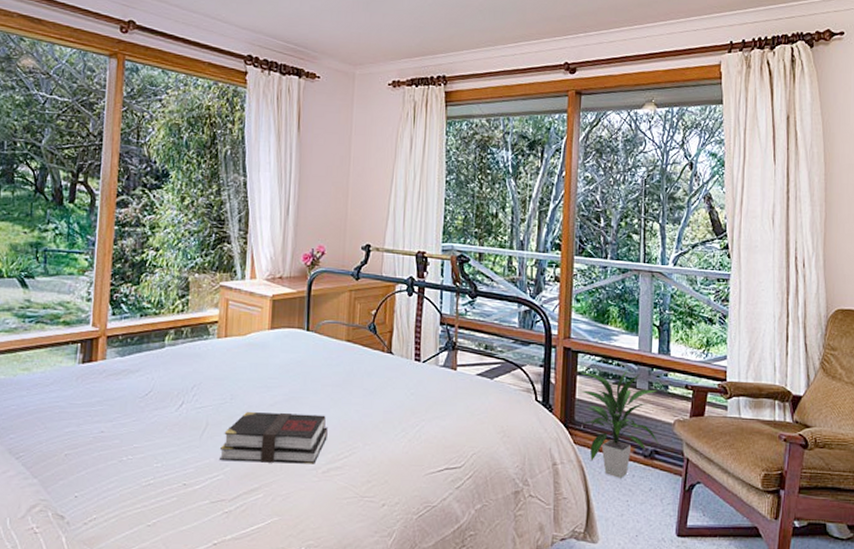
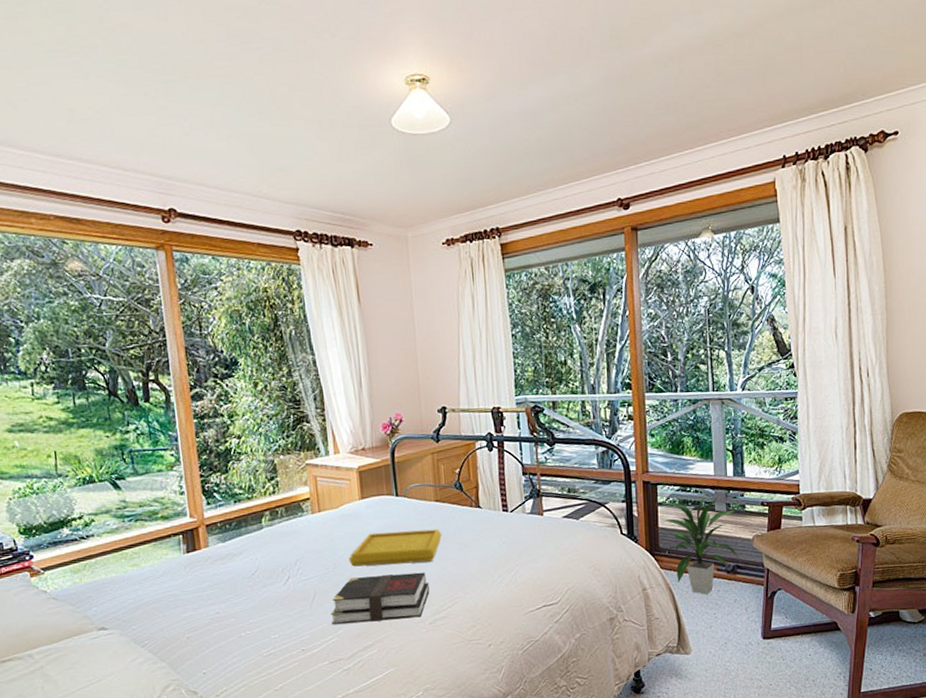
serving tray: none [248,366,349,405] -> present [349,529,442,567]

